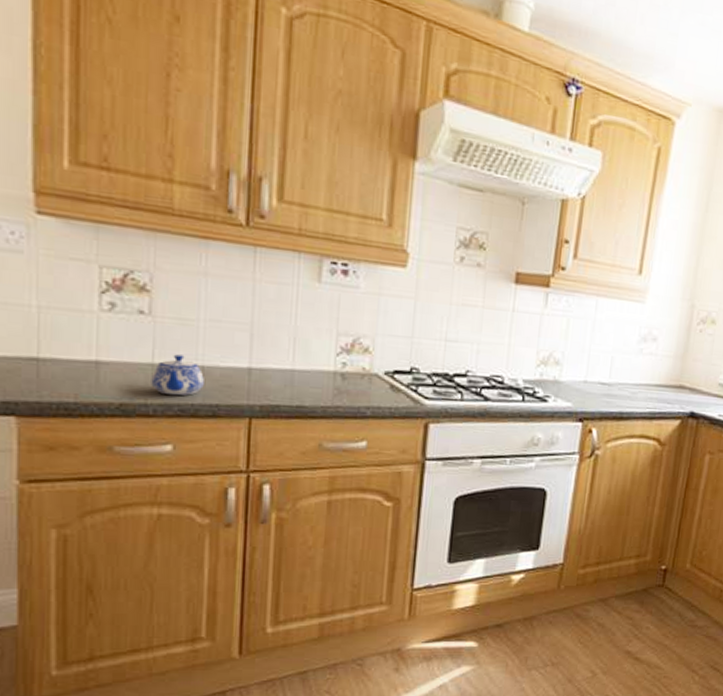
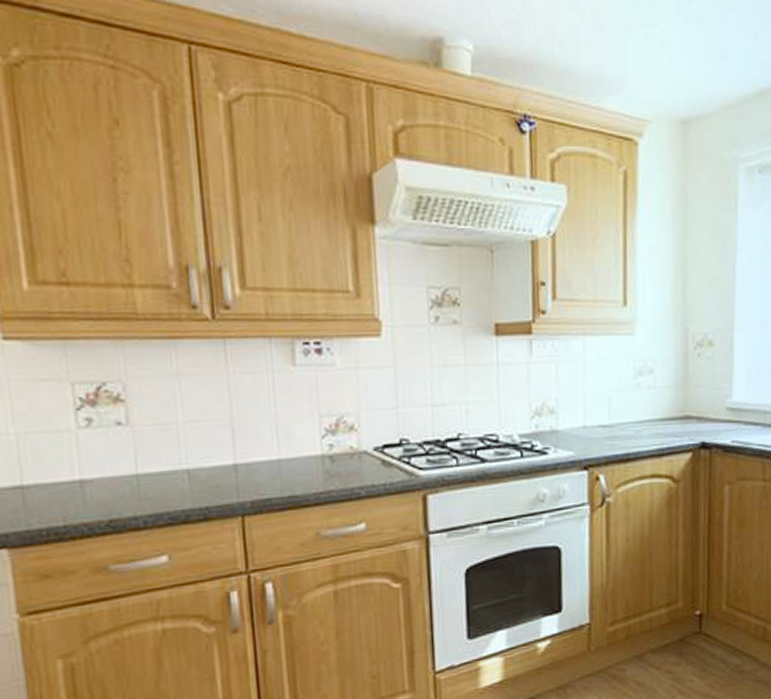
teapot: present [151,354,204,396] -> none [137,461,191,504]

